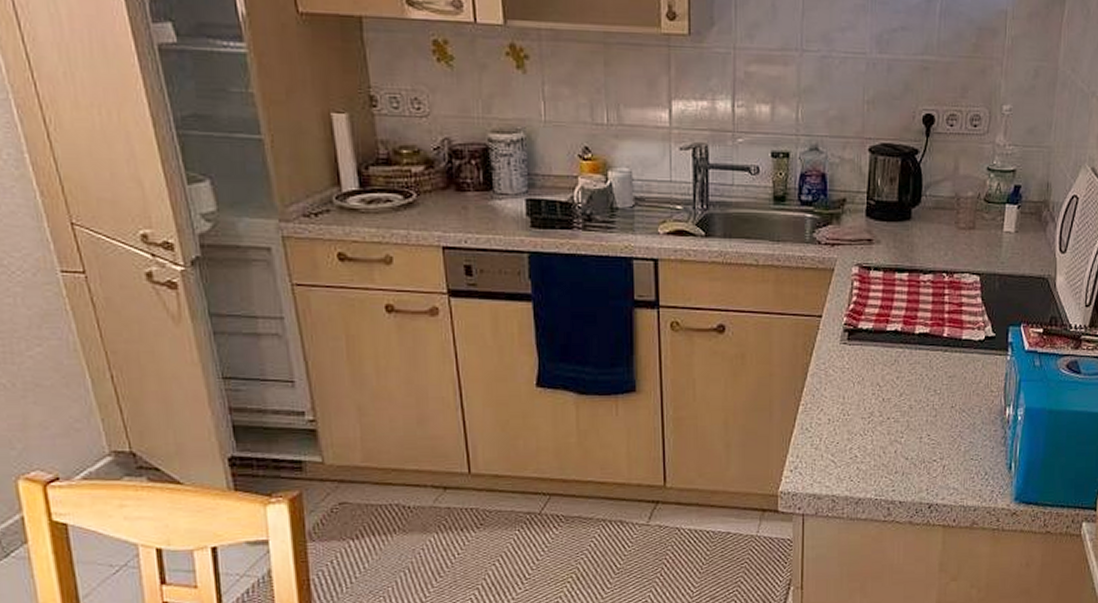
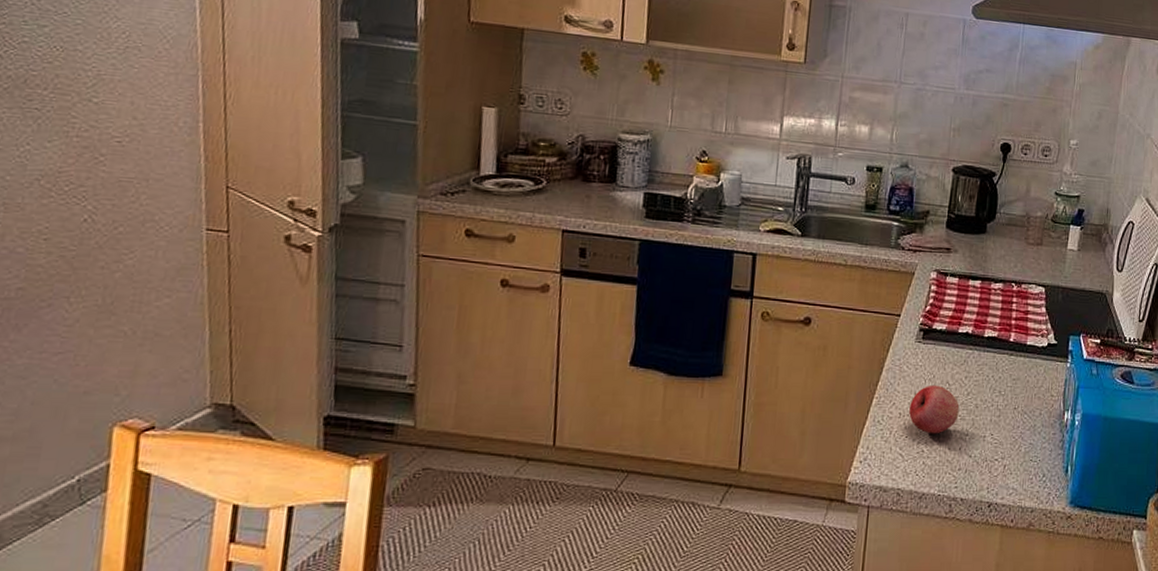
fruit: none [839,387,892,439] -> present [909,384,960,434]

